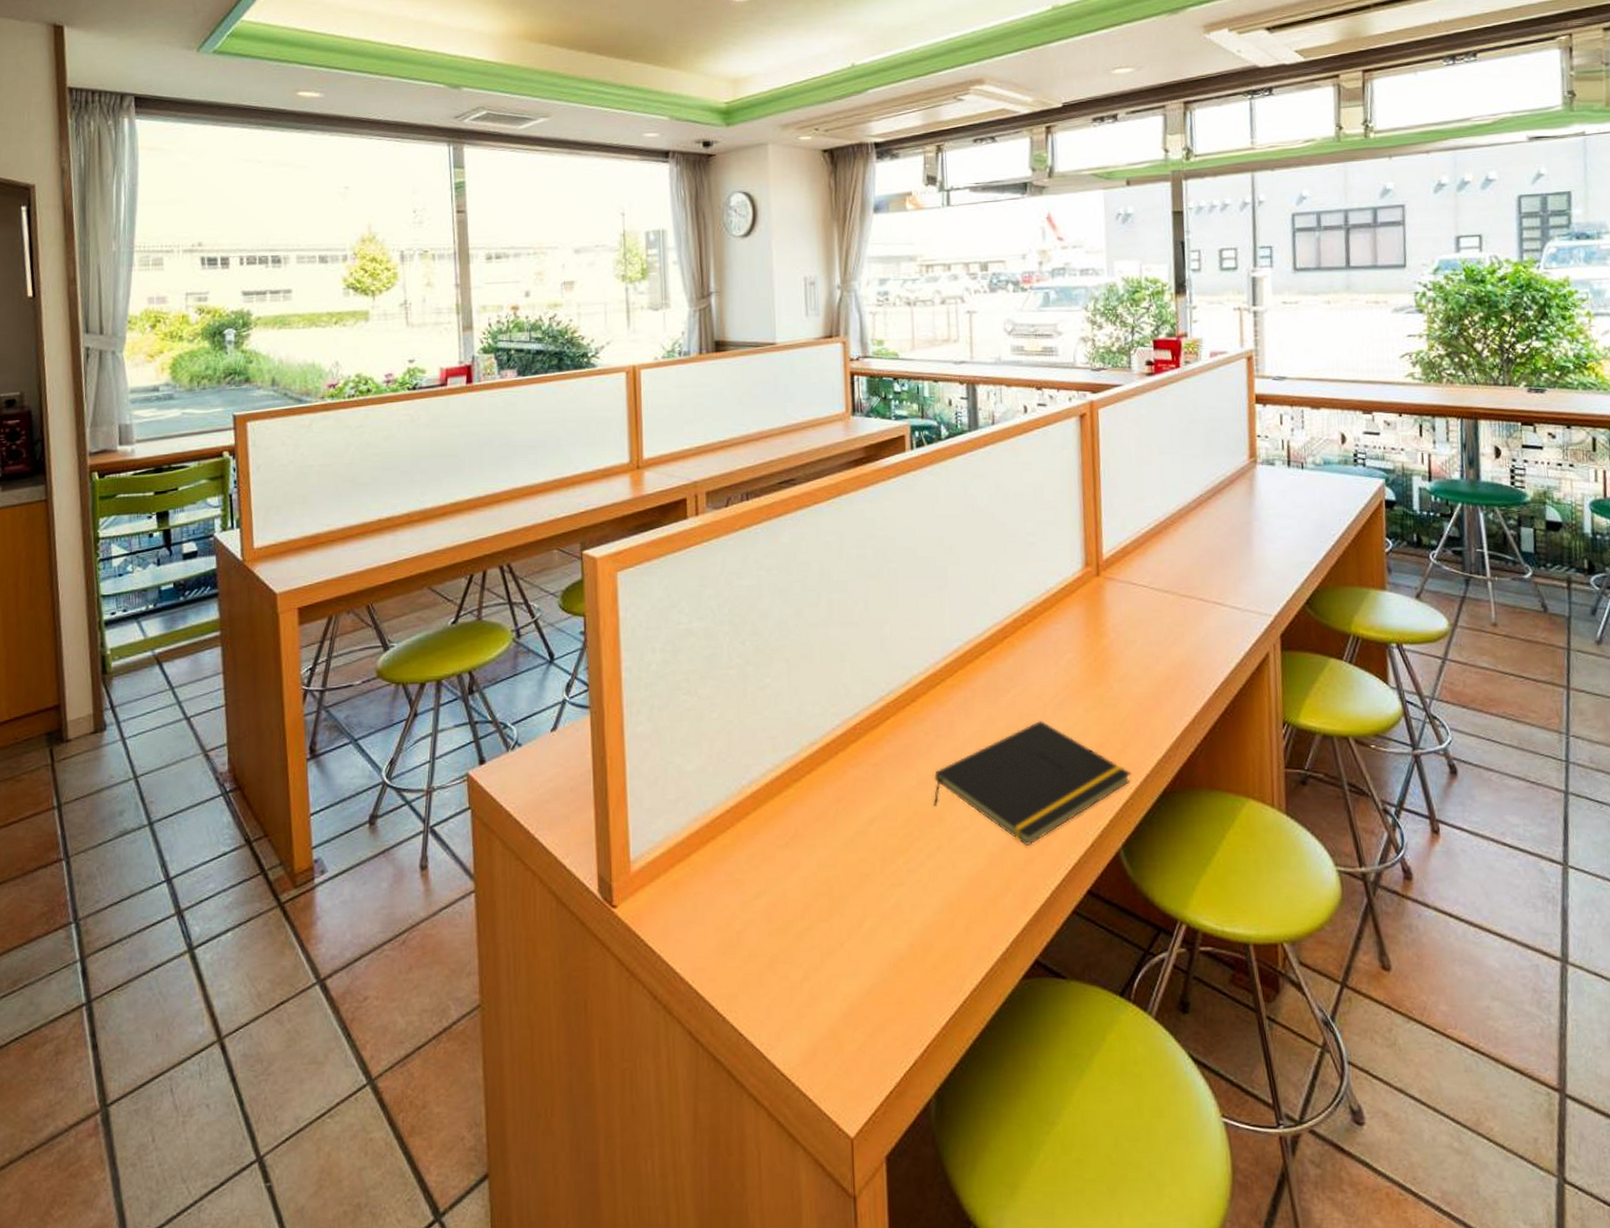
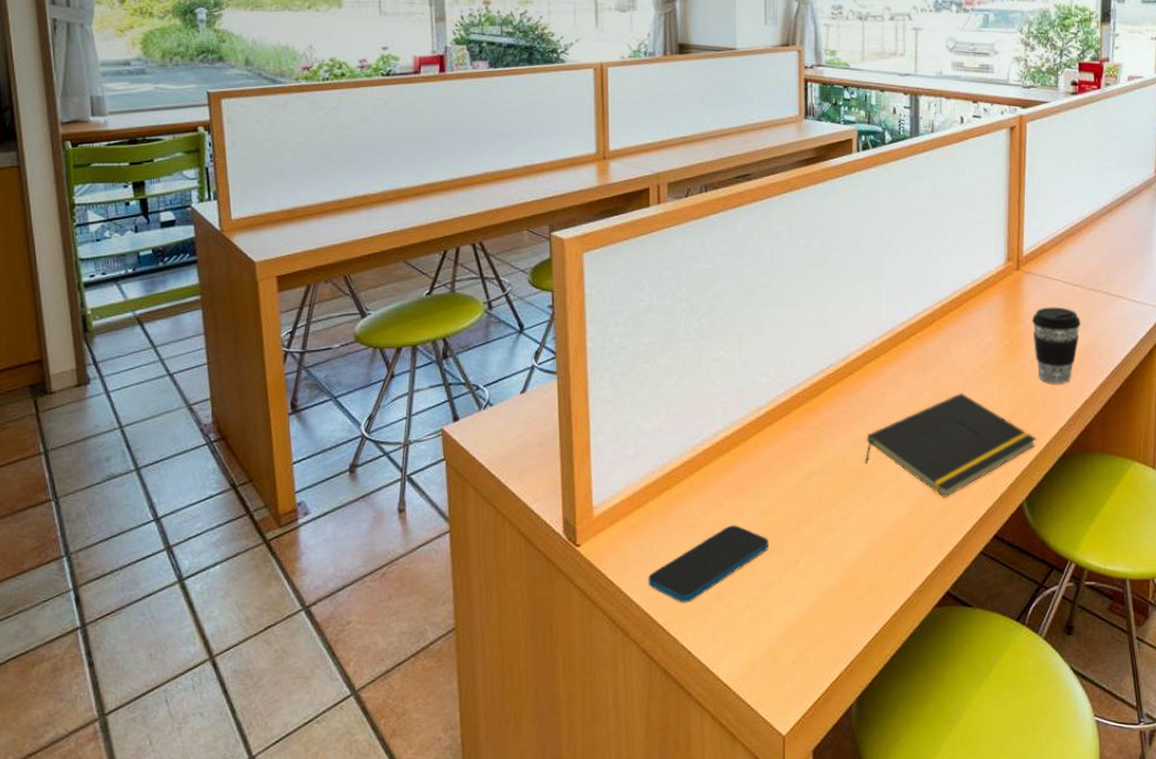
smartphone: none [693,881,828,975] -> present [648,525,769,603]
coffee cup: none [1117,617,1175,707] -> present [1031,307,1081,383]

